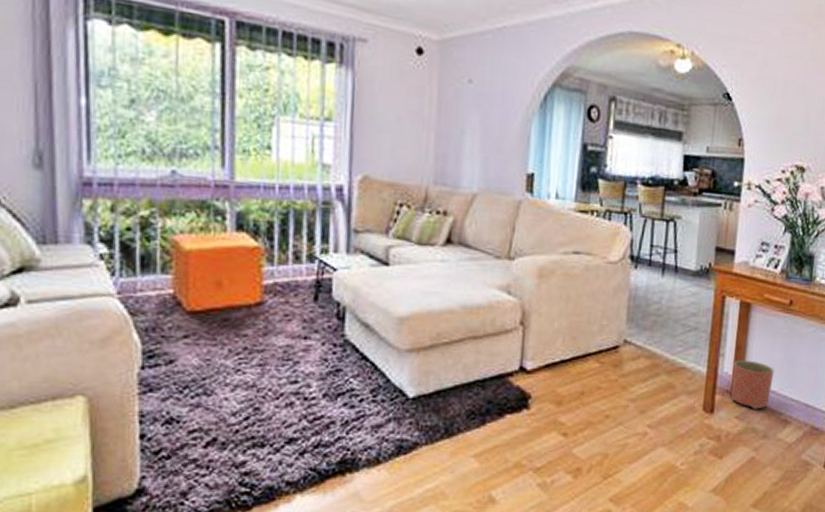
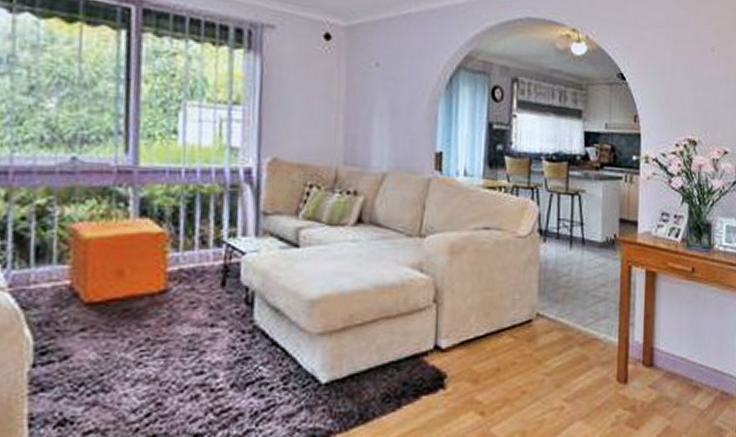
planter: present [730,360,774,409] -> none [642,328,682,377]

